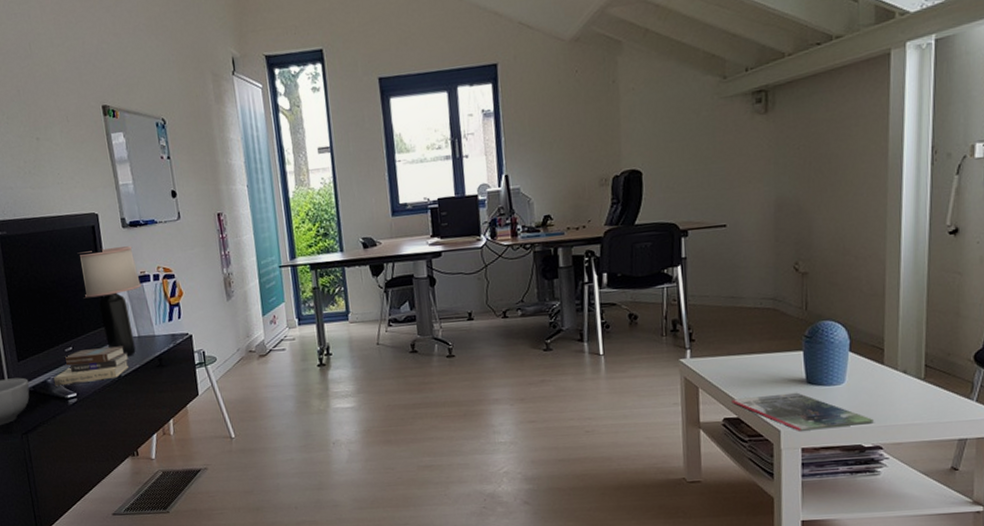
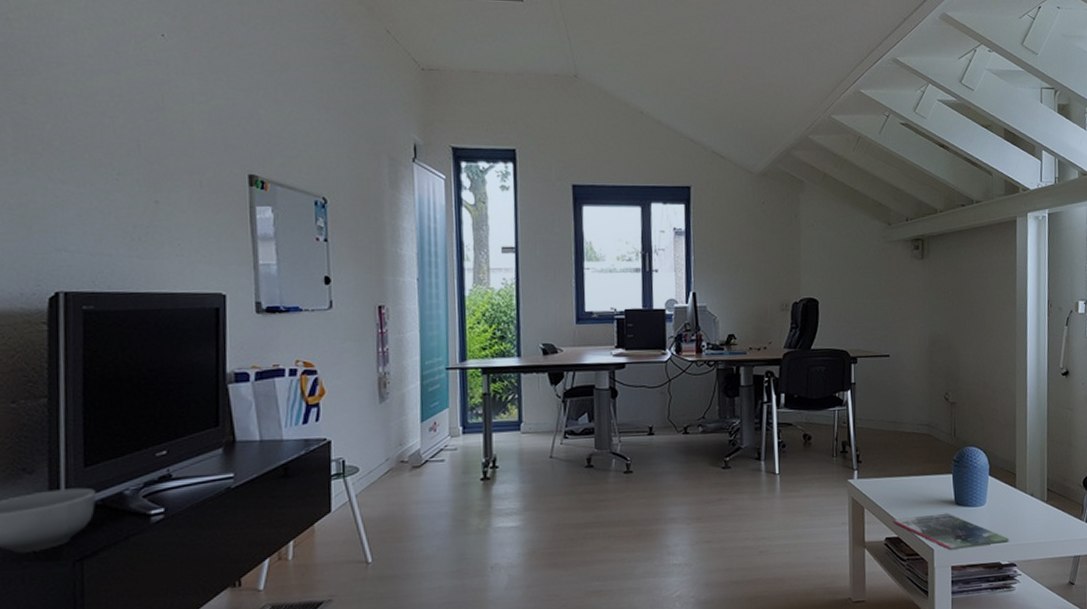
books: present [53,346,130,387] -> none [133,451,243,500]
table lamp: present [79,246,142,357] -> none [194,334,274,465]

